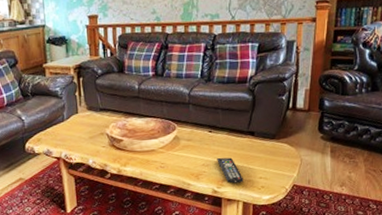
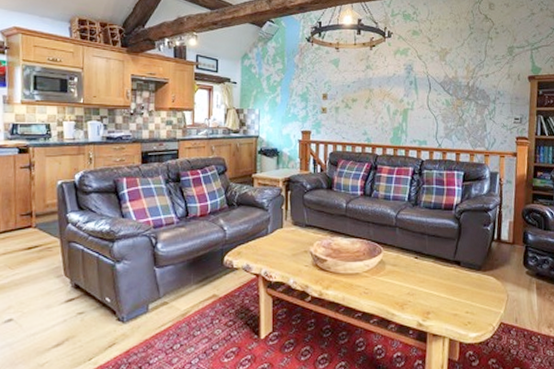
remote control: present [217,157,243,184] -> none [422,286,449,317]

